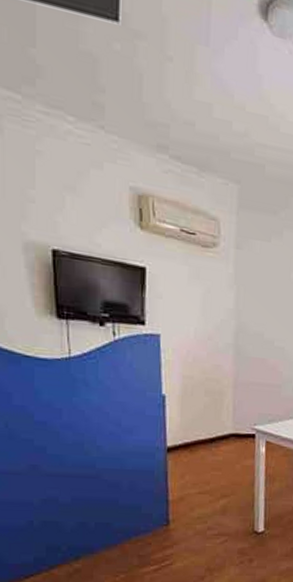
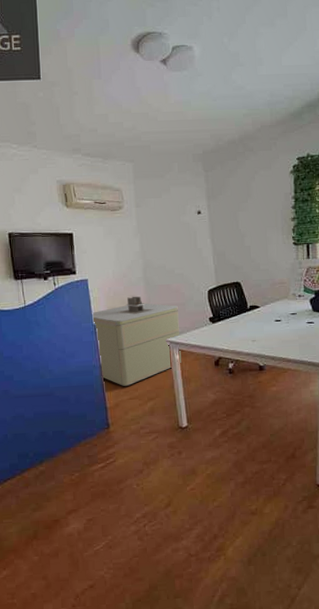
nightstand: none [160,376,272,477] -> present [91,303,182,386]
letter holder: none [195,366,242,390] -> present [117,296,154,315]

